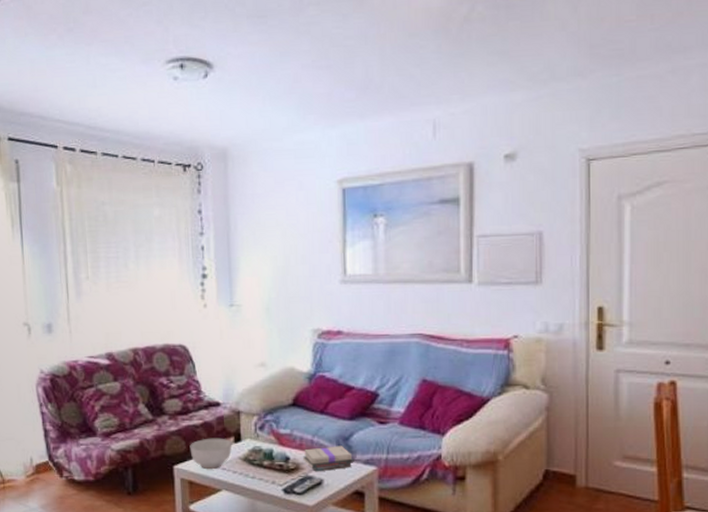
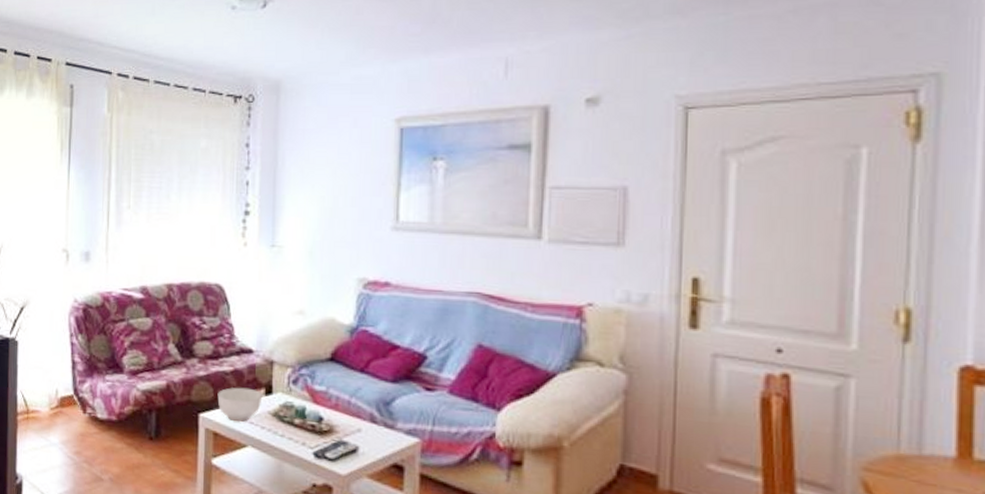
books: present [302,446,354,472] -> none [337,410,395,438]

